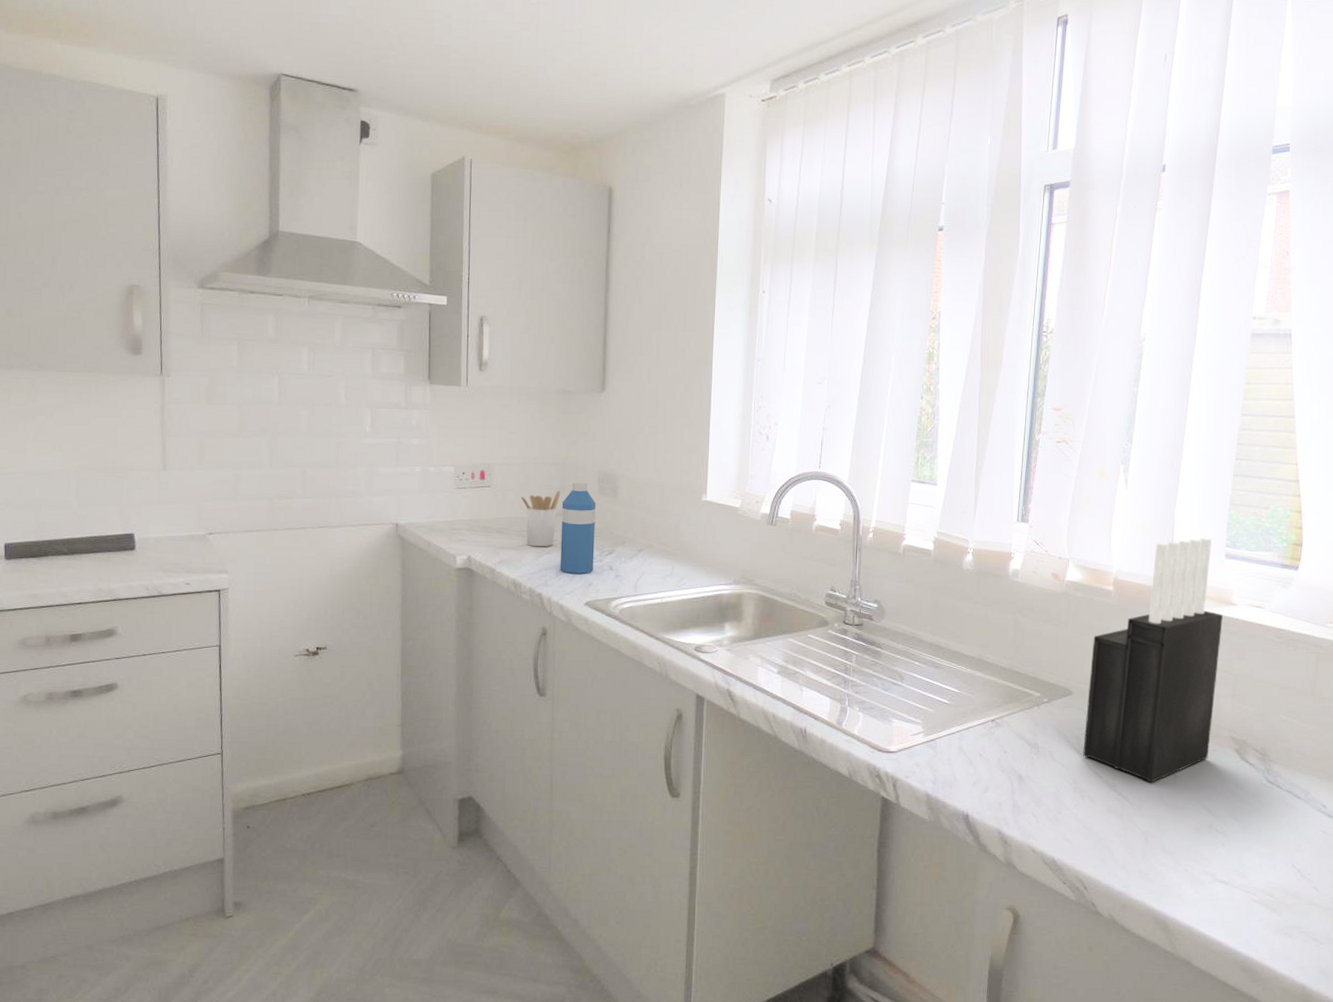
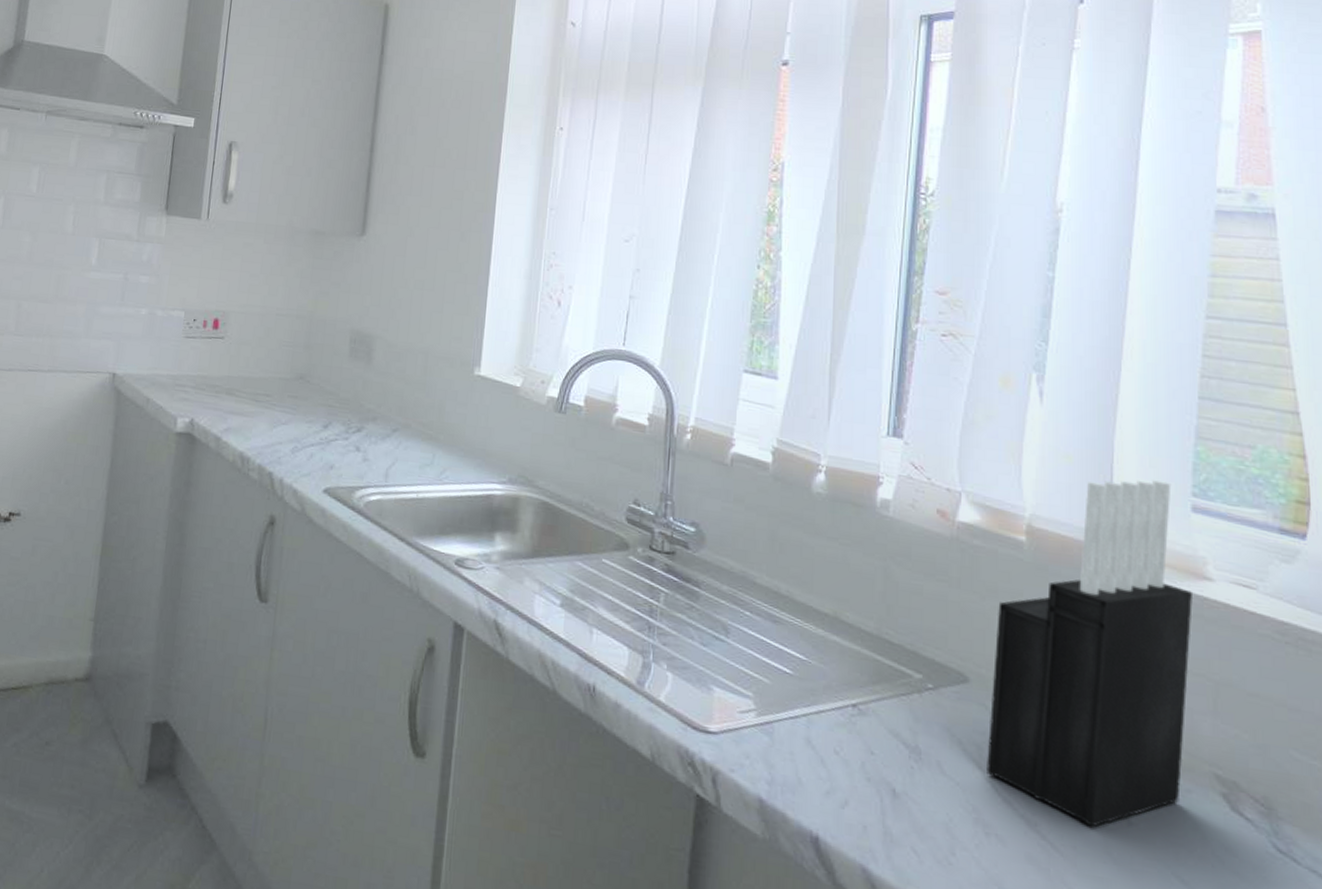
utensil holder: present [520,491,561,547] -> none [257,349,305,416]
water bottle: present [560,482,596,574] -> none [296,340,345,453]

